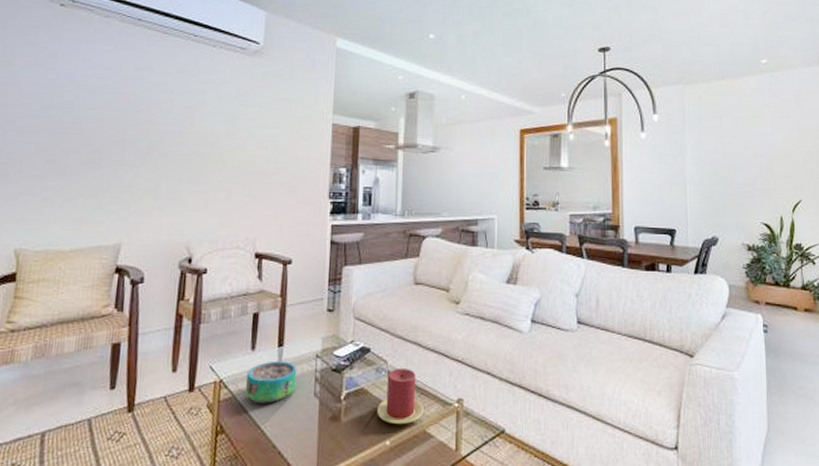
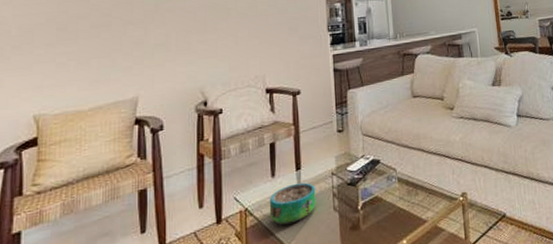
candle: present [377,368,423,424] -> none [392,173,433,225]

